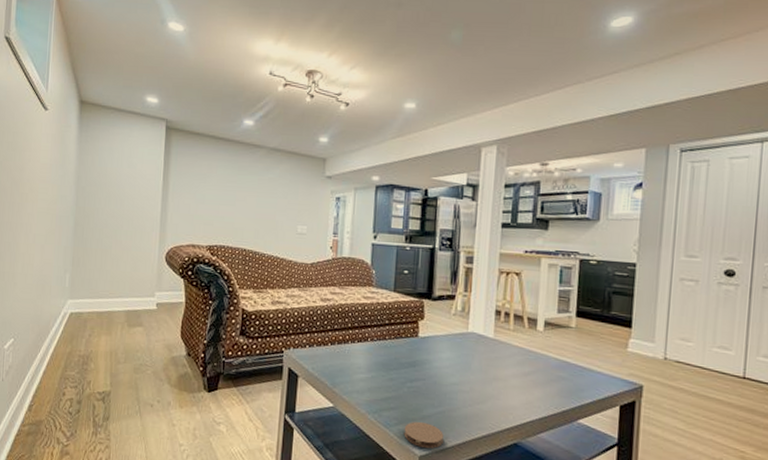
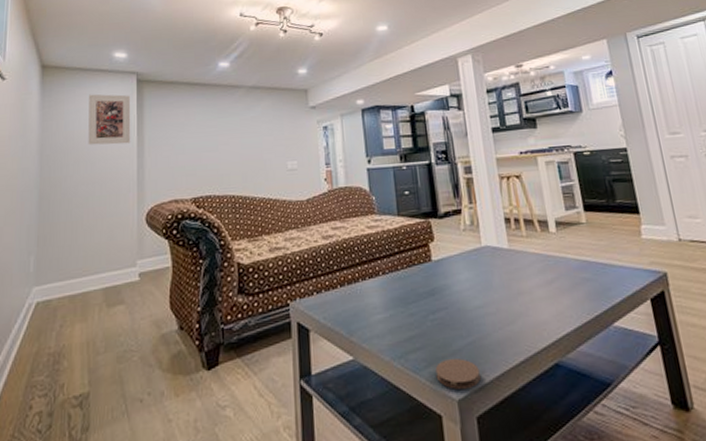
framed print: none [119,135,160,187] -> present [88,94,131,145]

